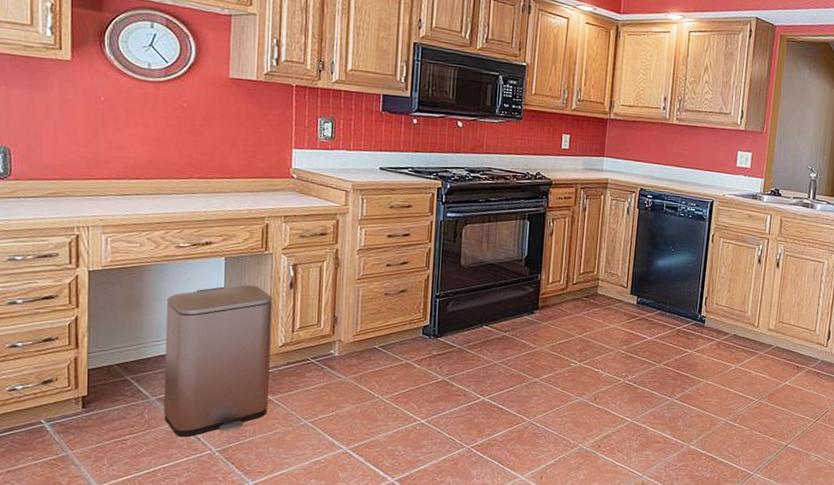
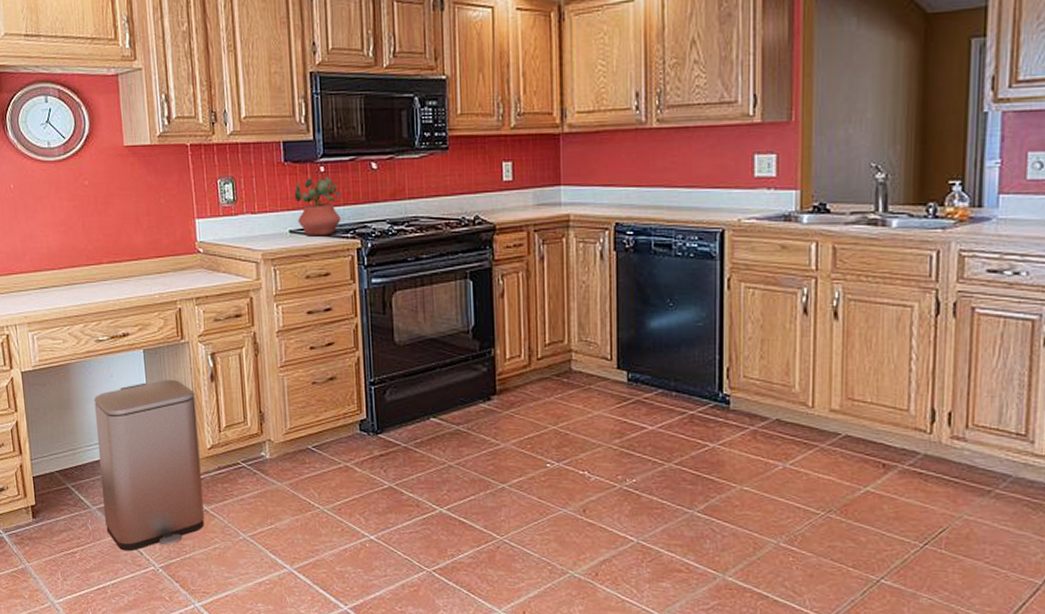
potted plant: none [387,127,430,176] -> present [294,176,342,237]

